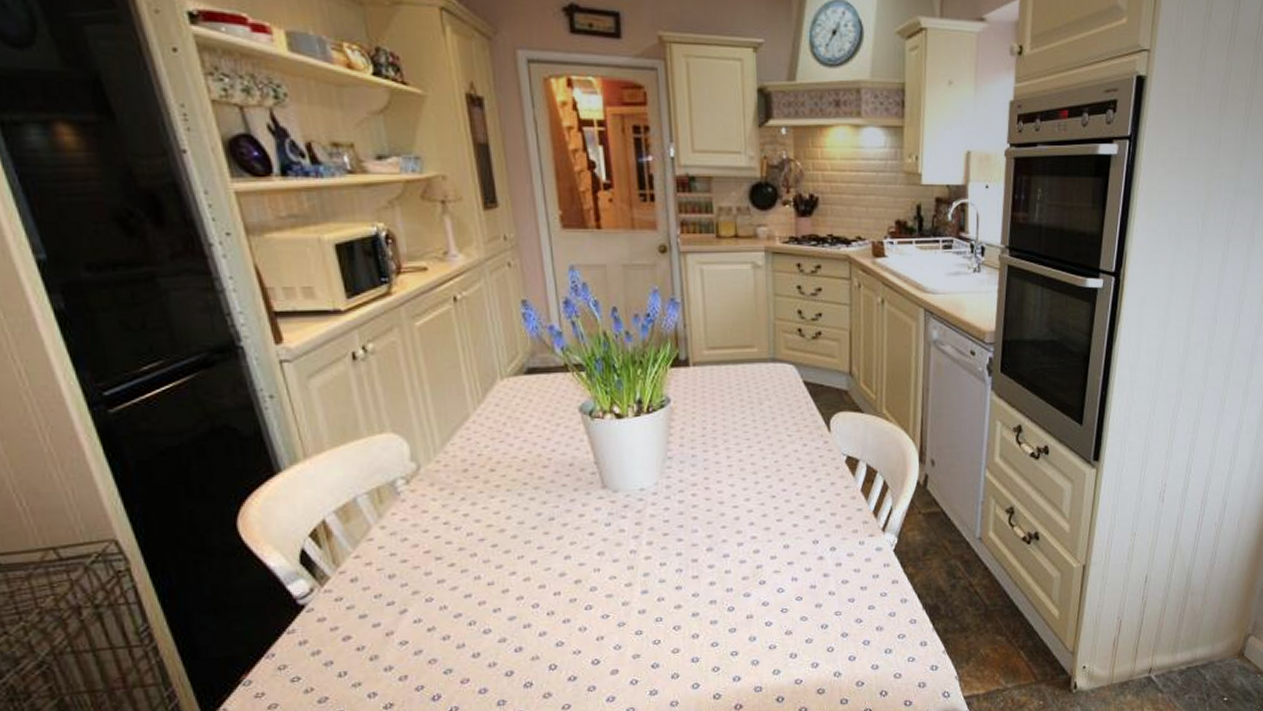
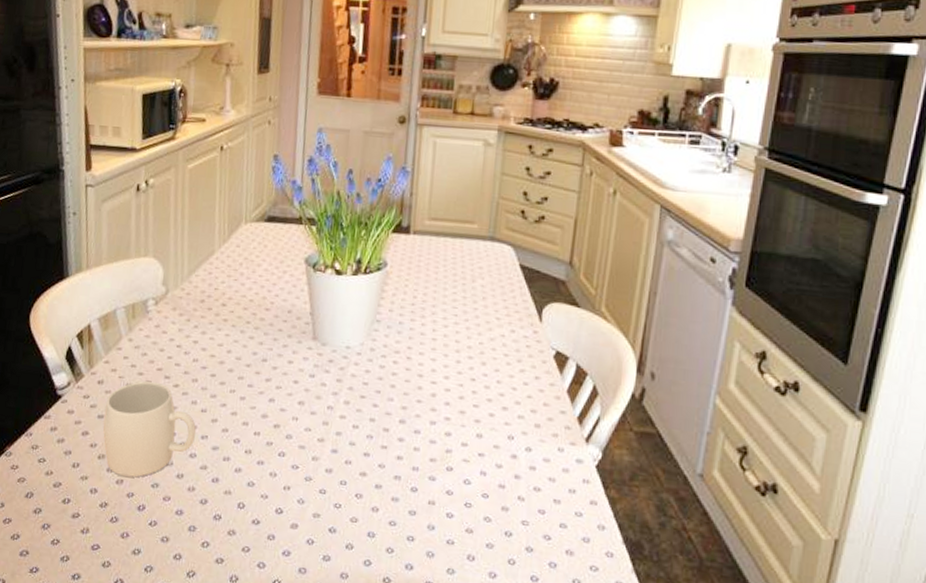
mug: none [366,566,486,672] -> present [103,381,196,478]

